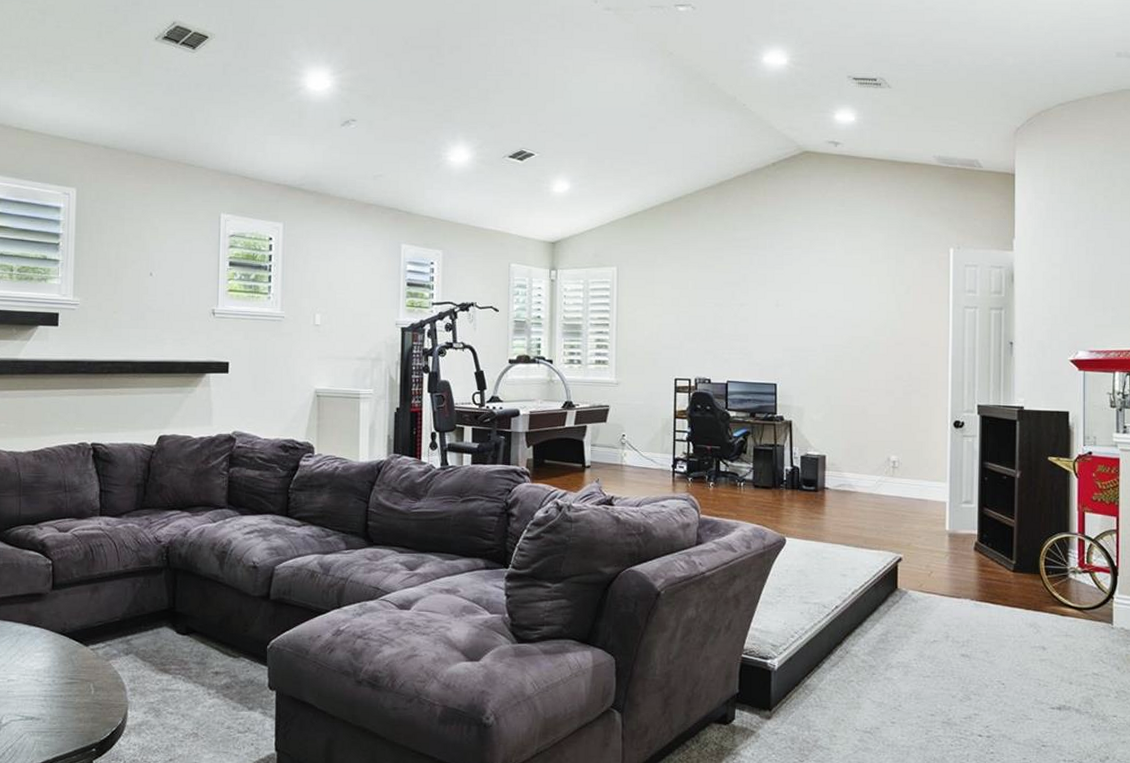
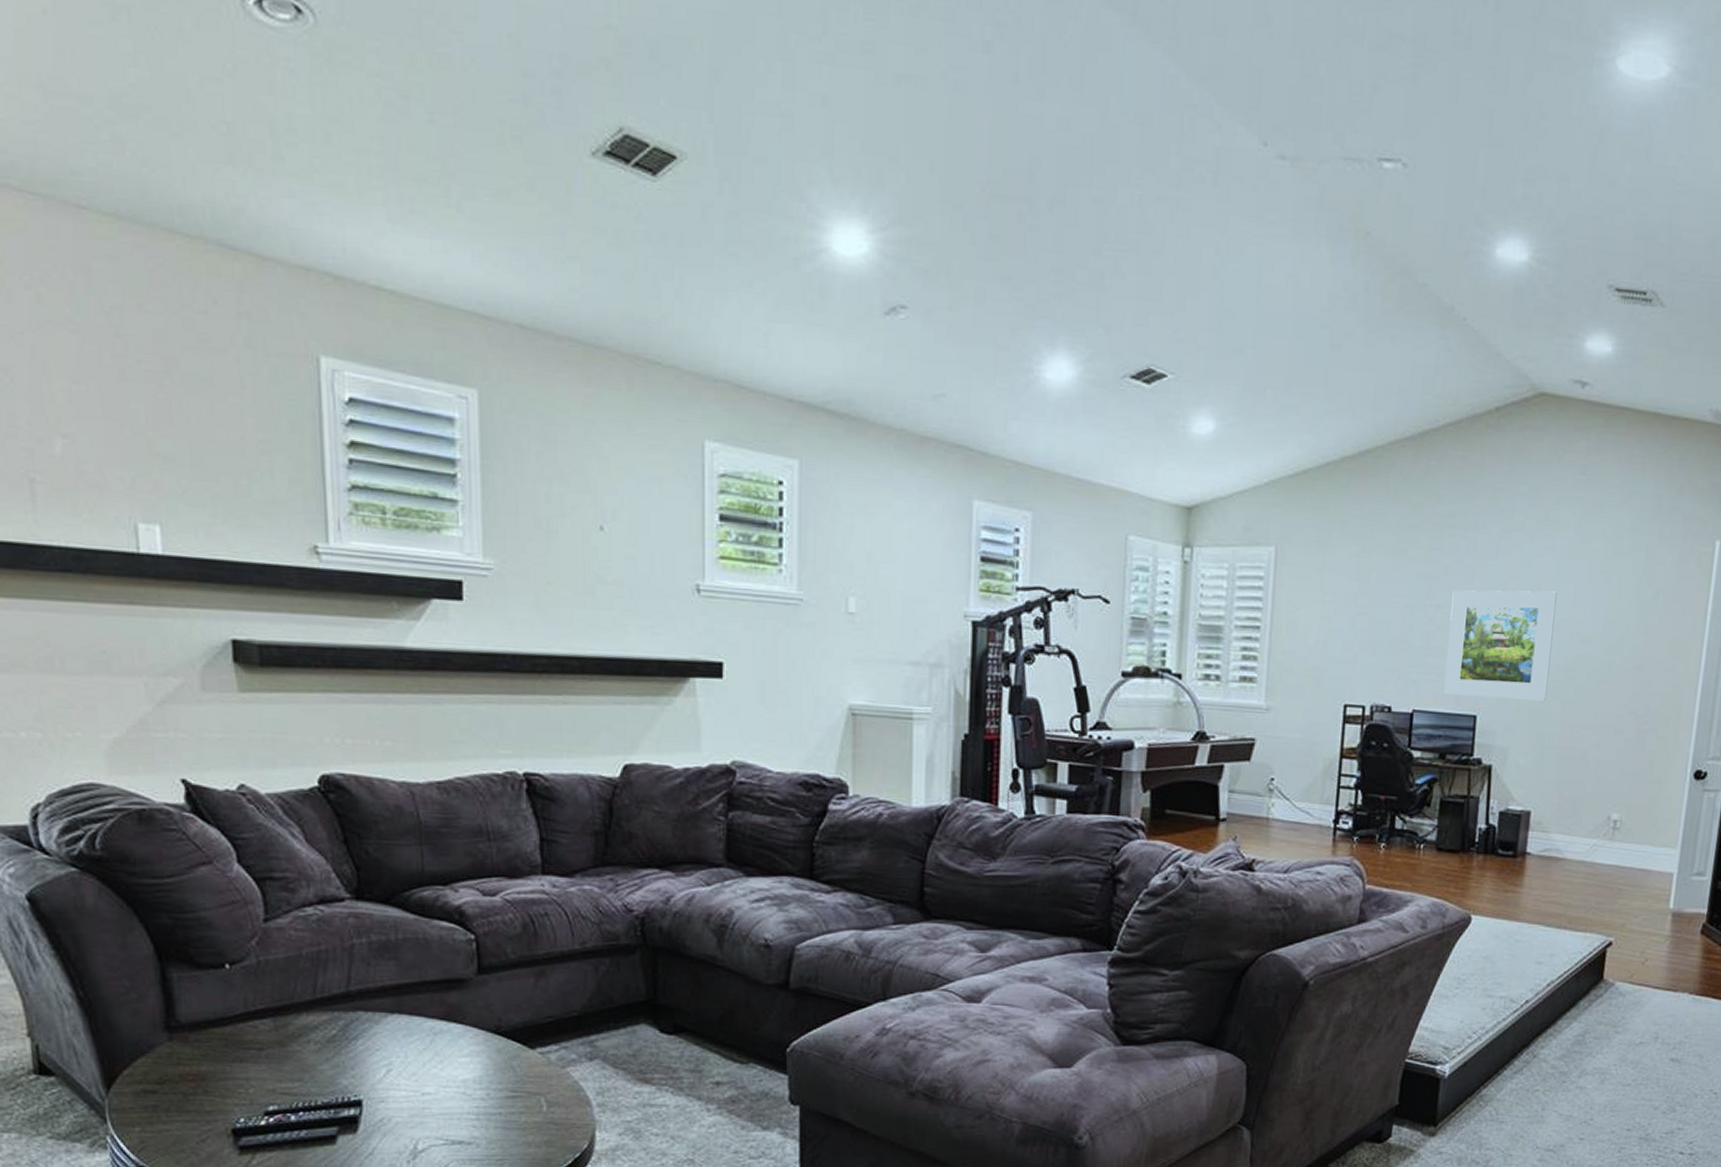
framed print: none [750,290,831,371] -> present [1444,590,1557,701]

